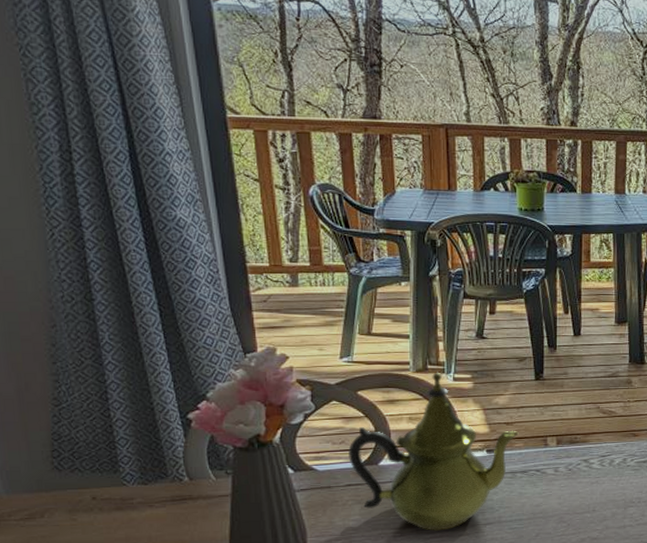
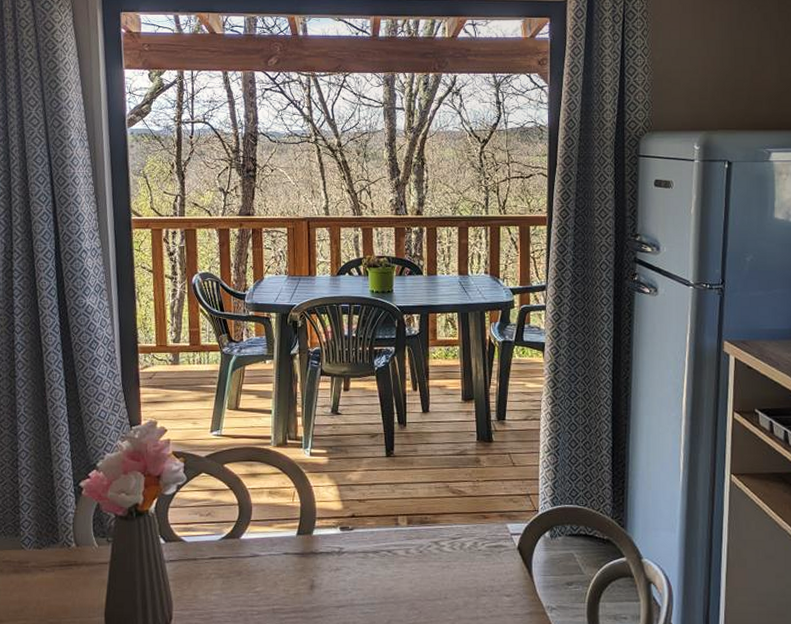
teapot: present [347,373,519,532] -> none [213,447,371,612]

